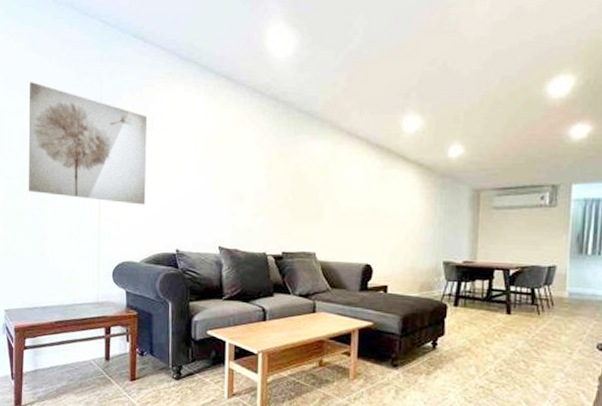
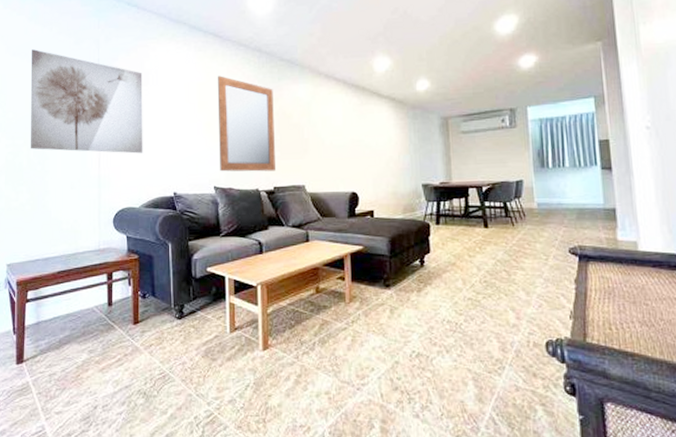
mirror: none [226,125,288,235] -> present [217,75,275,172]

